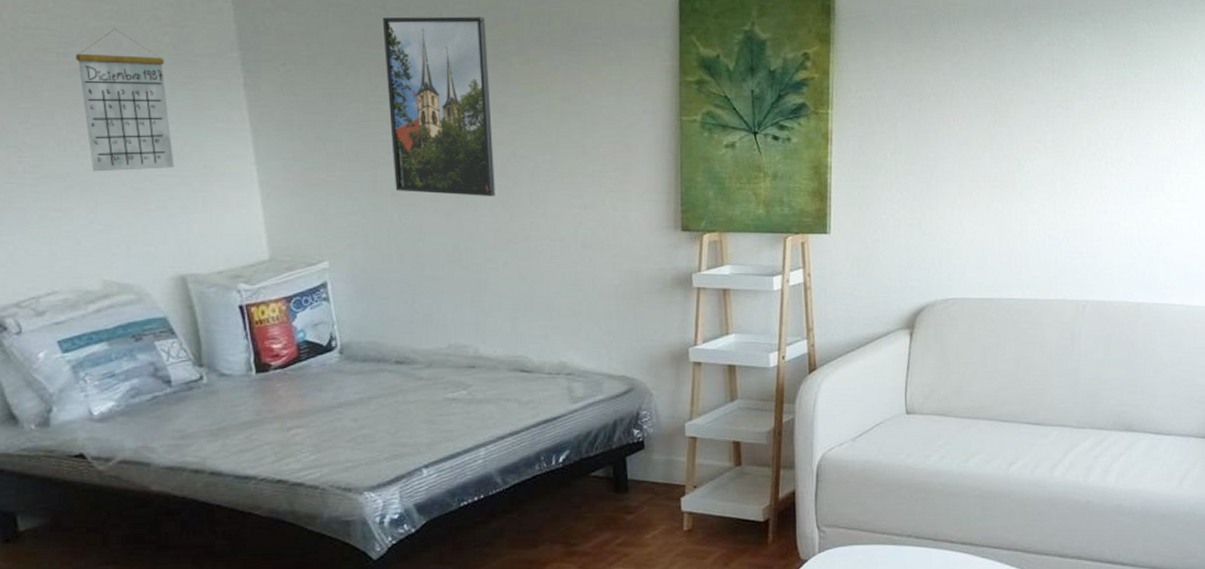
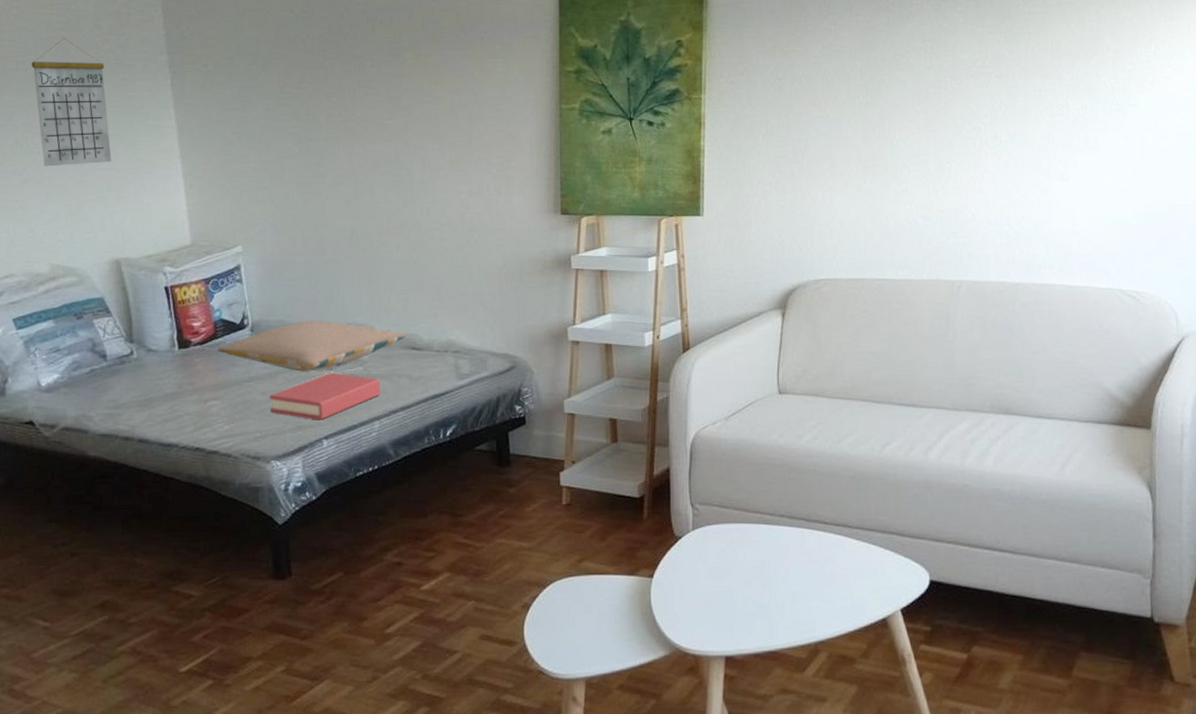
pillow: none [302,341,514,397] -> present [218,320,406,372]
hardback book: none [361,397,487,448] -> present [269,372,381,420]
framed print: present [382,16,495,196] -> none [291,16,390,184]

